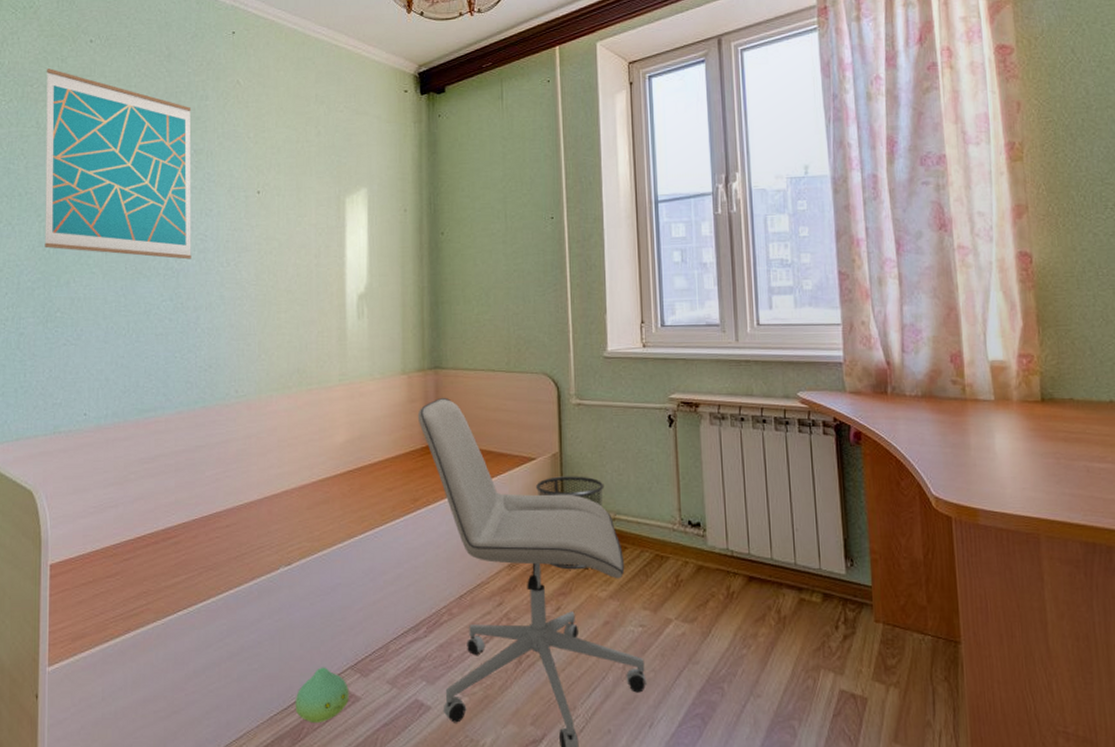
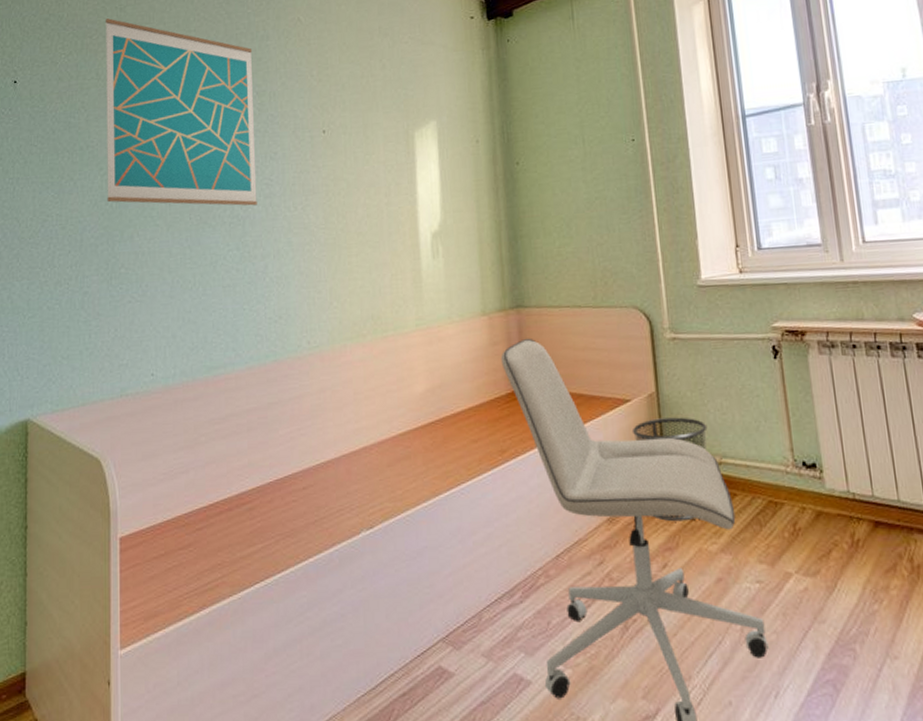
plush toy: present [295,667,349,724] -> none [383,640,442,704]

